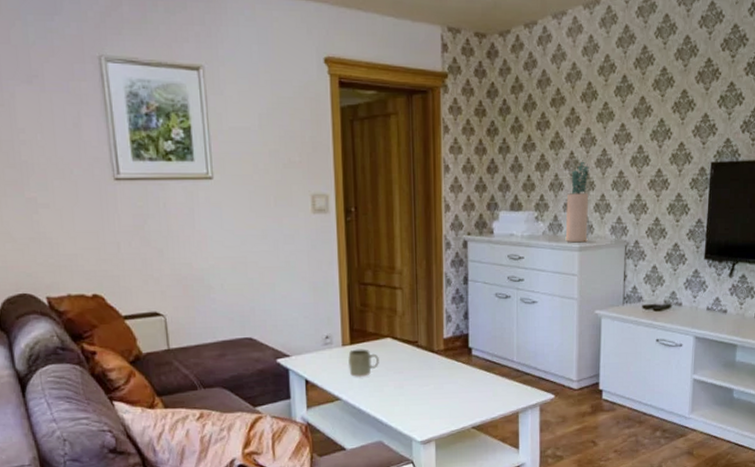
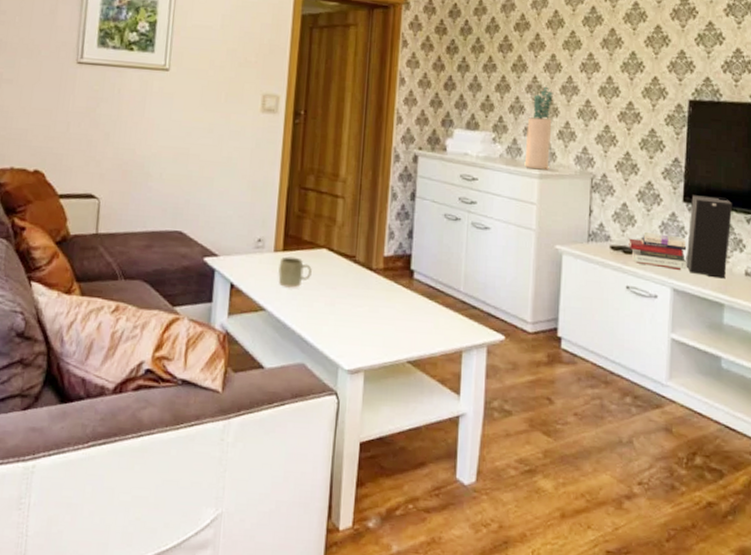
books: none [658,290,707,321] -> present [629,233,687,271]
speaker: none [706,251,746,323] -> present [686,195,732,279]

